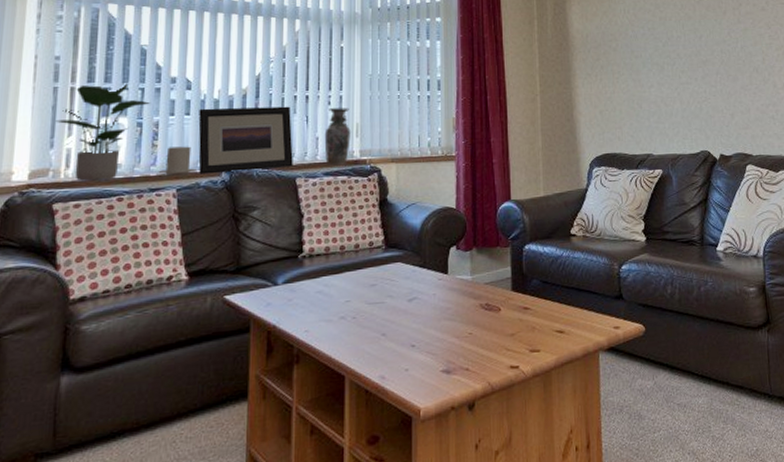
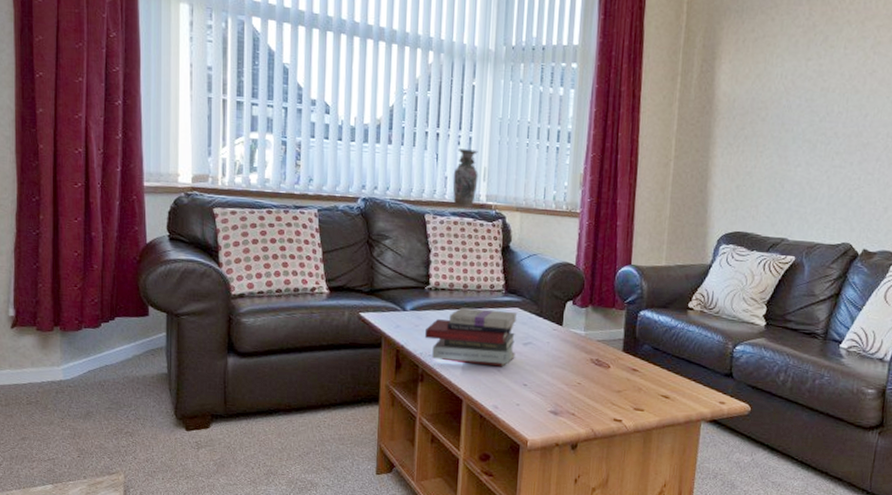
potted plant: present [55,83,151,181] -> none [211,97,294,193]
candle: present [158,146,196,176] -> none [301,168,335,198]
picture frame: present [198,106,293,175] -> none [336,134,423,202]
books: none [299,267,400,334] -> present [424,307,518,367]

